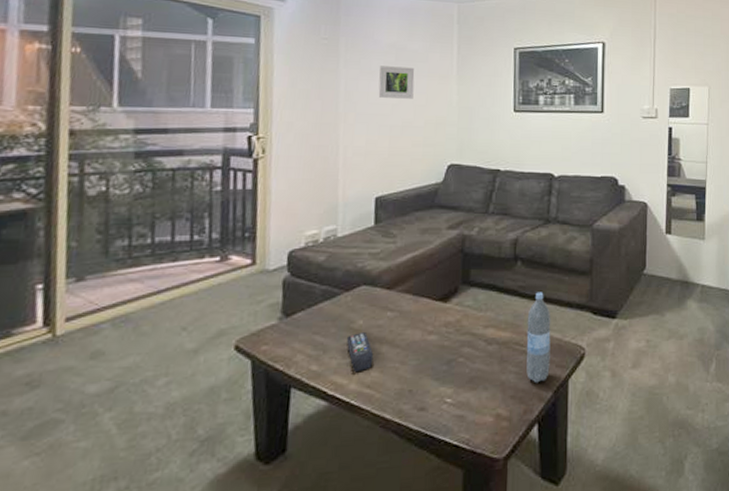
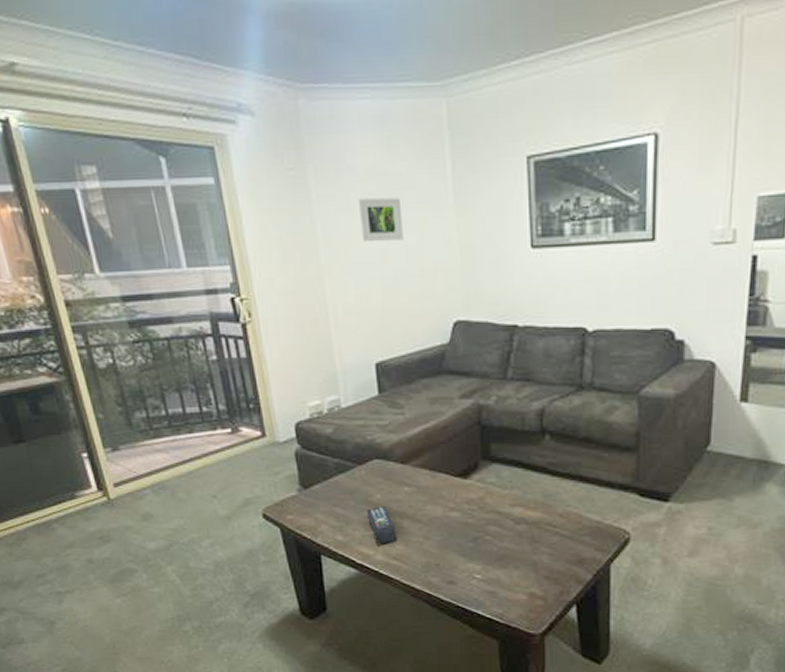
water bottle: present [526,292,551,383] -> none [560,470,588,566]

